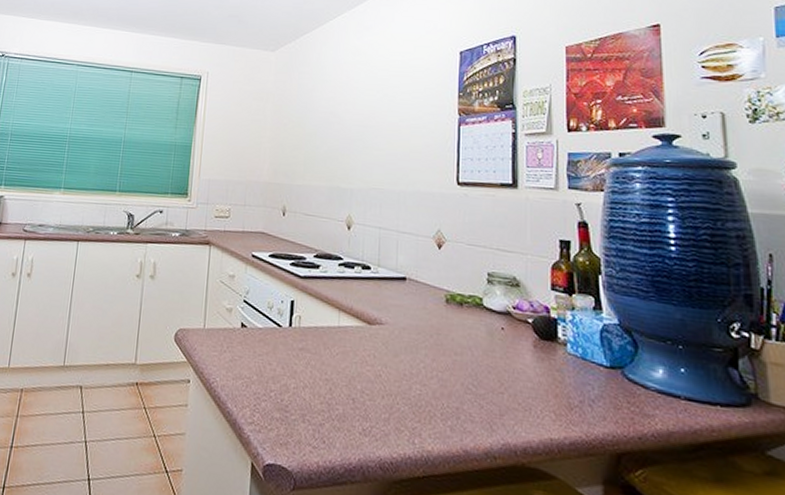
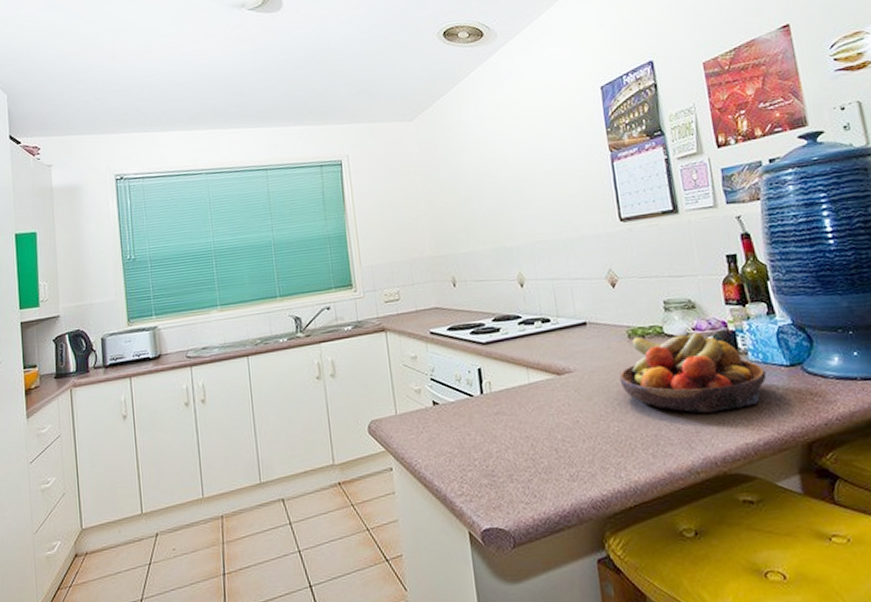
fruit bowl: none [429,303,583,401] -> present [619,332,767,414]

